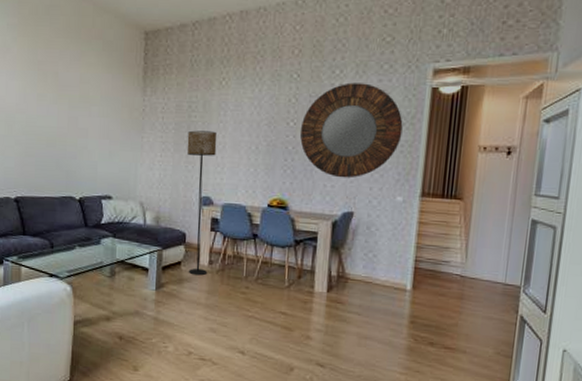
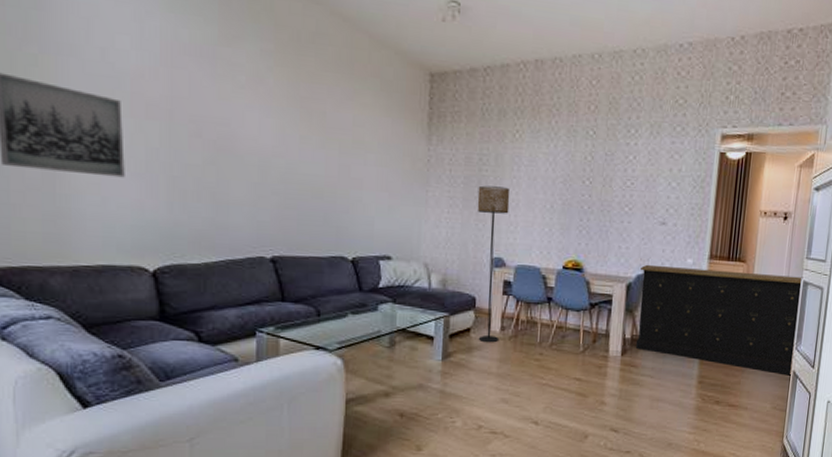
home mirror: present [300,82,403,178] -> none [595,143,694,240]
storage cabinet: none [341,202,532,320] -> present [635,264,804,376]

